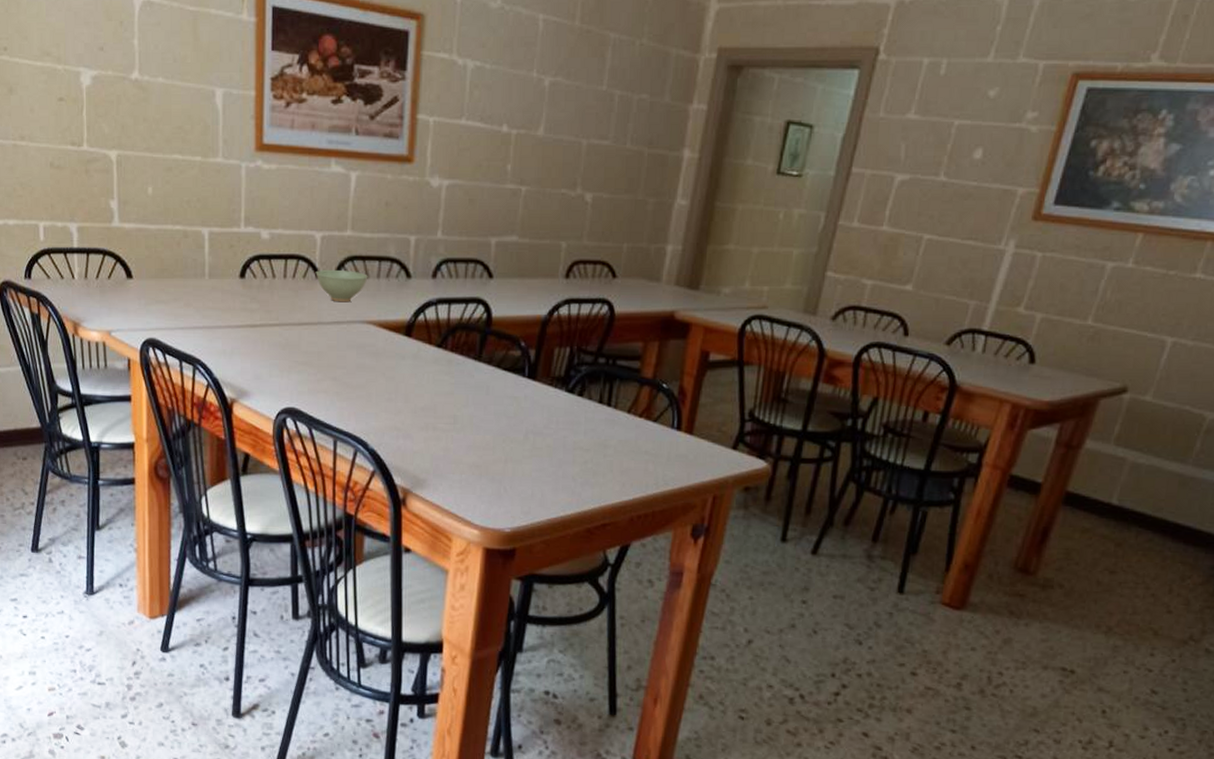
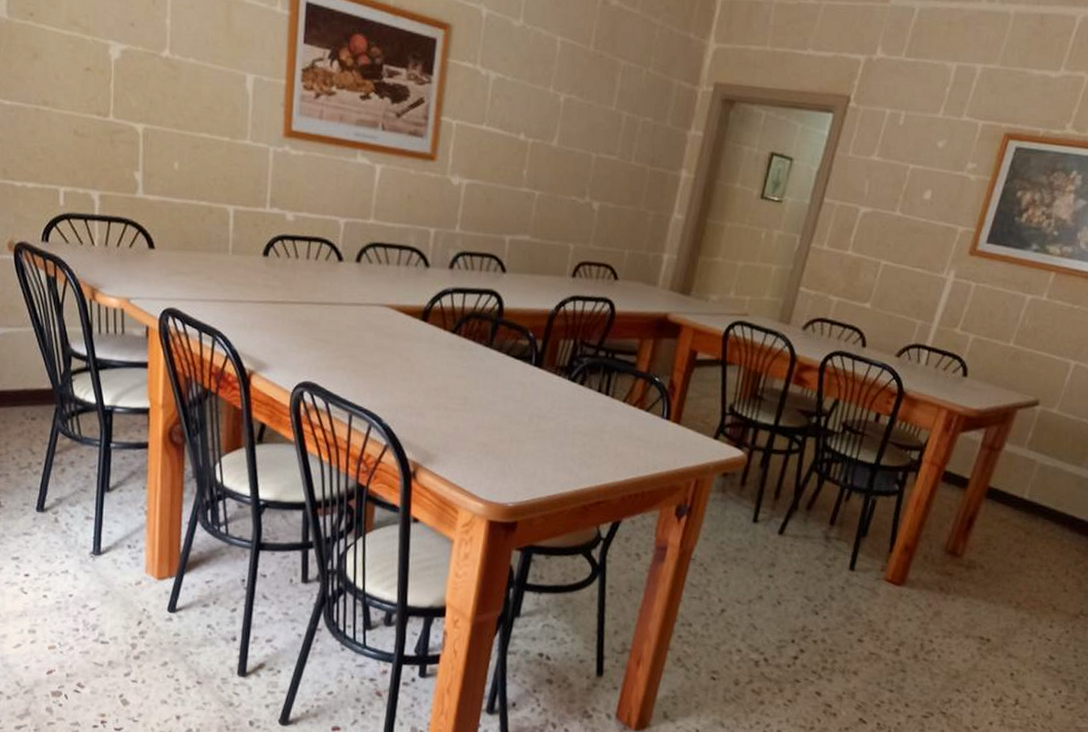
bowl: present [315,269,368,303] -> none [338,253,389,286]

